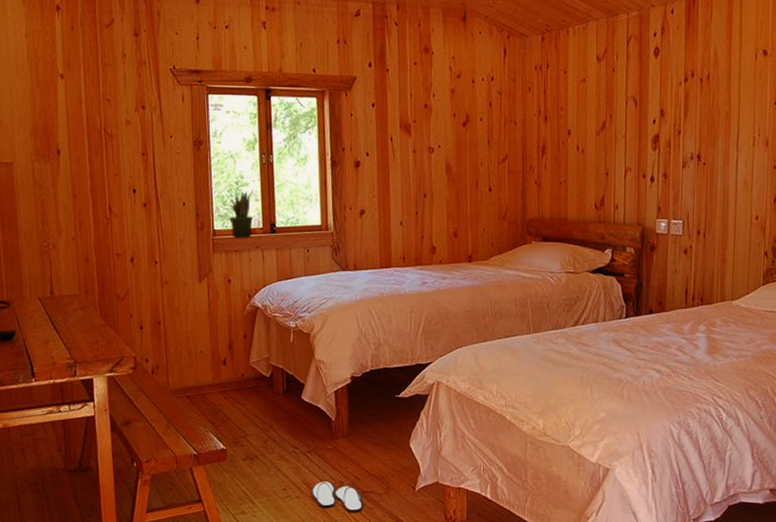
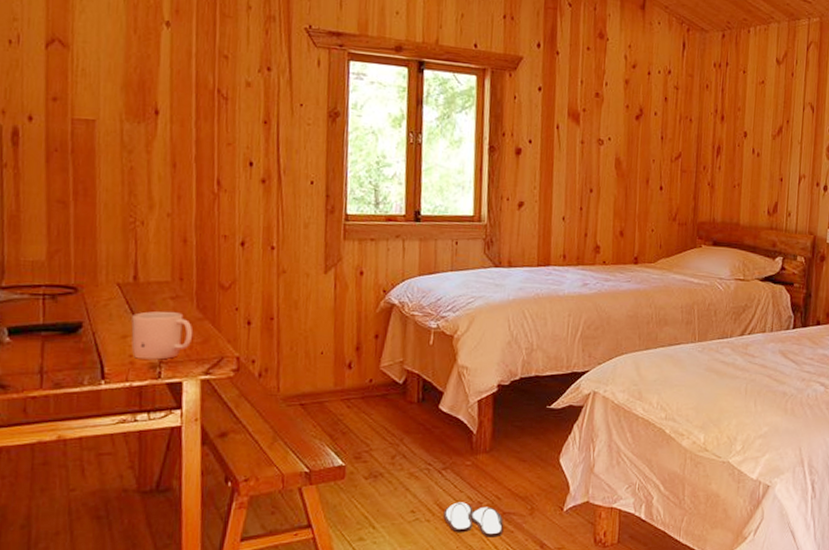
mug: none [51,319,99,361] -> present [131,311,194,360]
planter: present [229,191,253,239] -> none [366,171,394,227]

